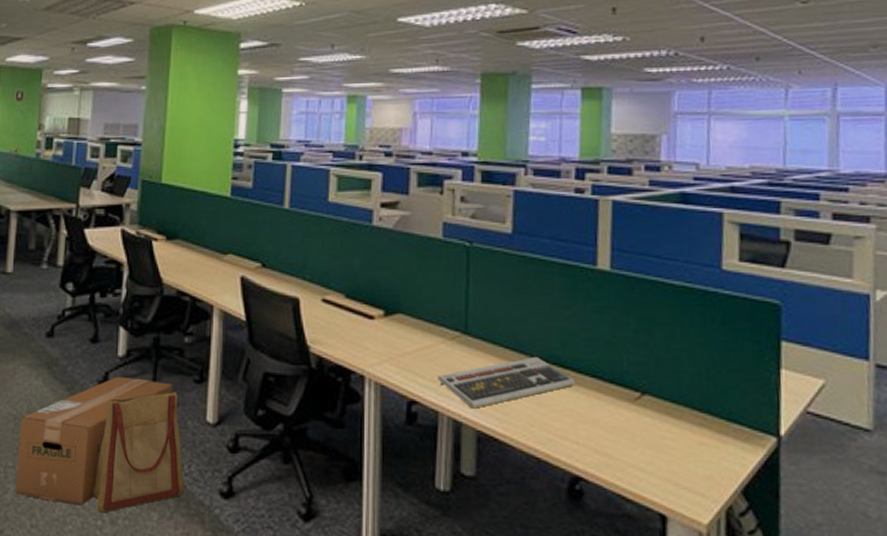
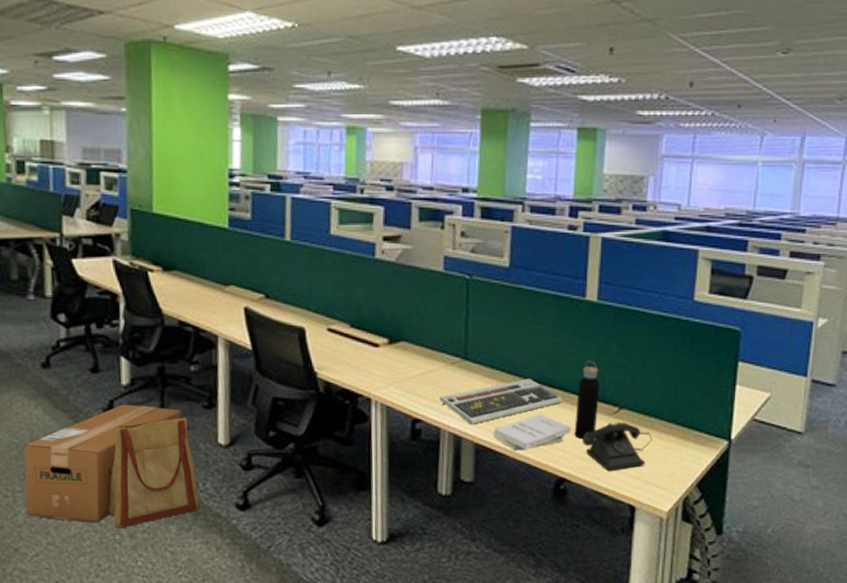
books: none [496,398,586,441] -> present [492,413,571,451]
water bottle: none [589,337,618,429] -> present [574,360,600,438]
telephone: none [600,410,683,469] -> present [583,422,652,471]

